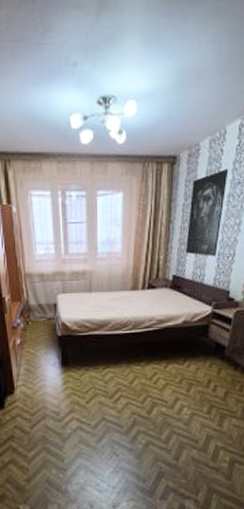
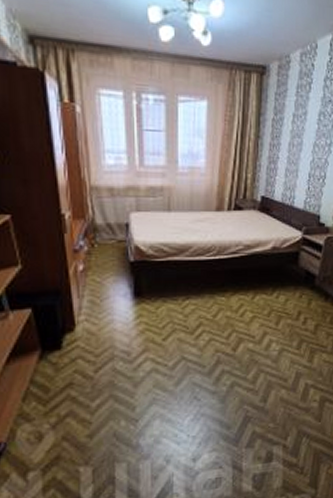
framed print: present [186,169,229,257] -> none [275,85,320,178]

